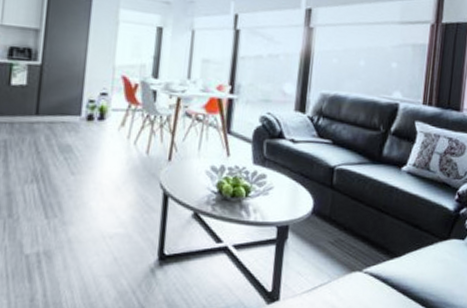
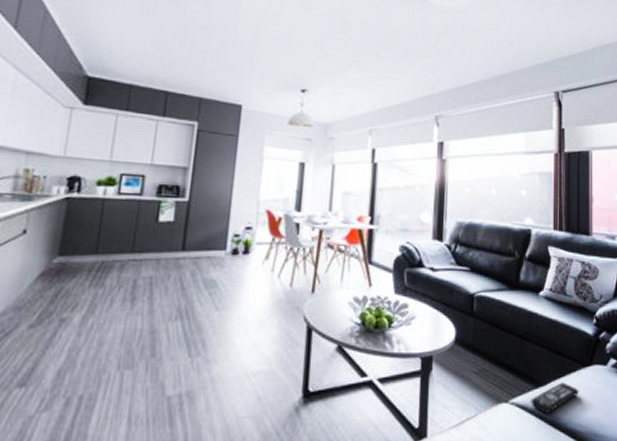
remote control: none [384,254,434,283] -> present [531,382,579,413]

